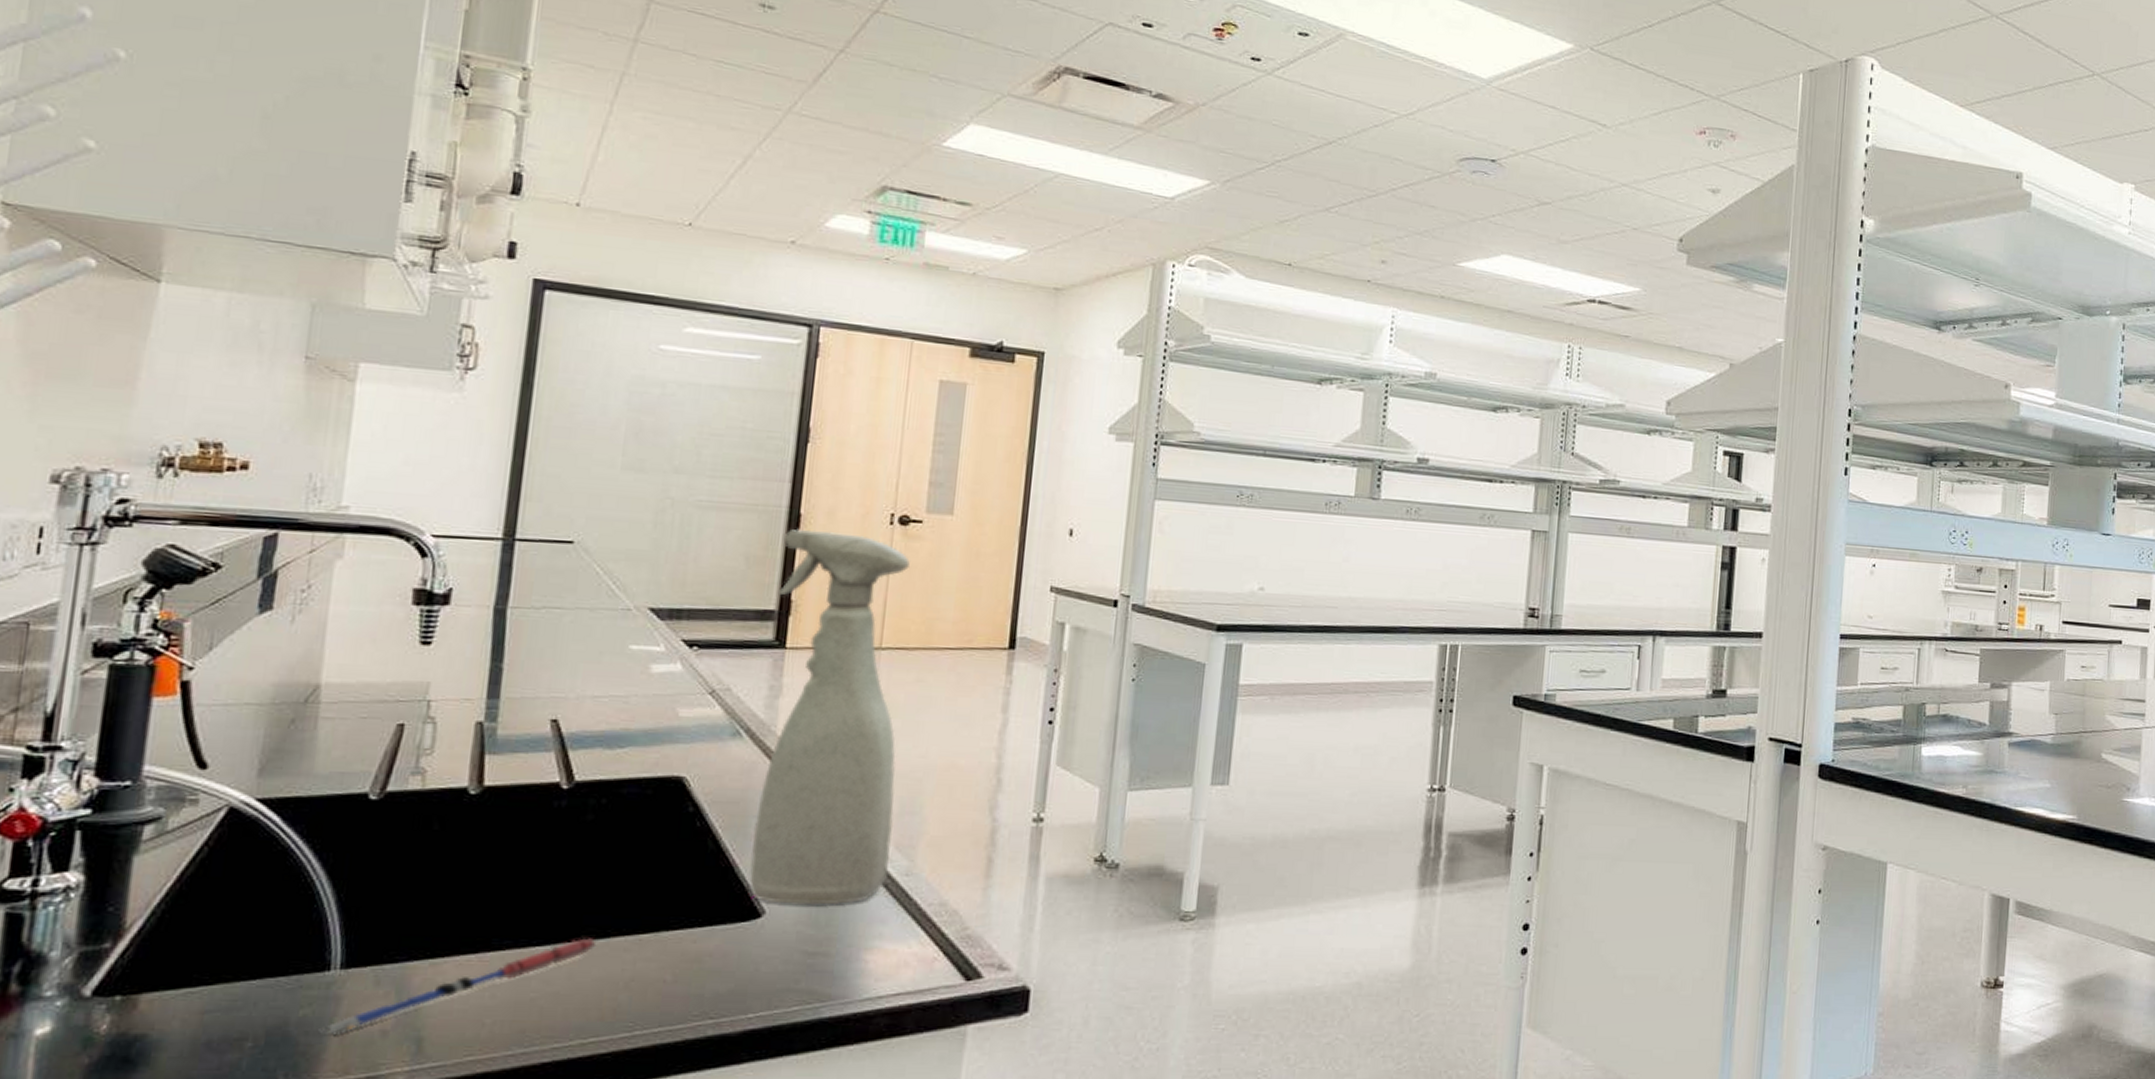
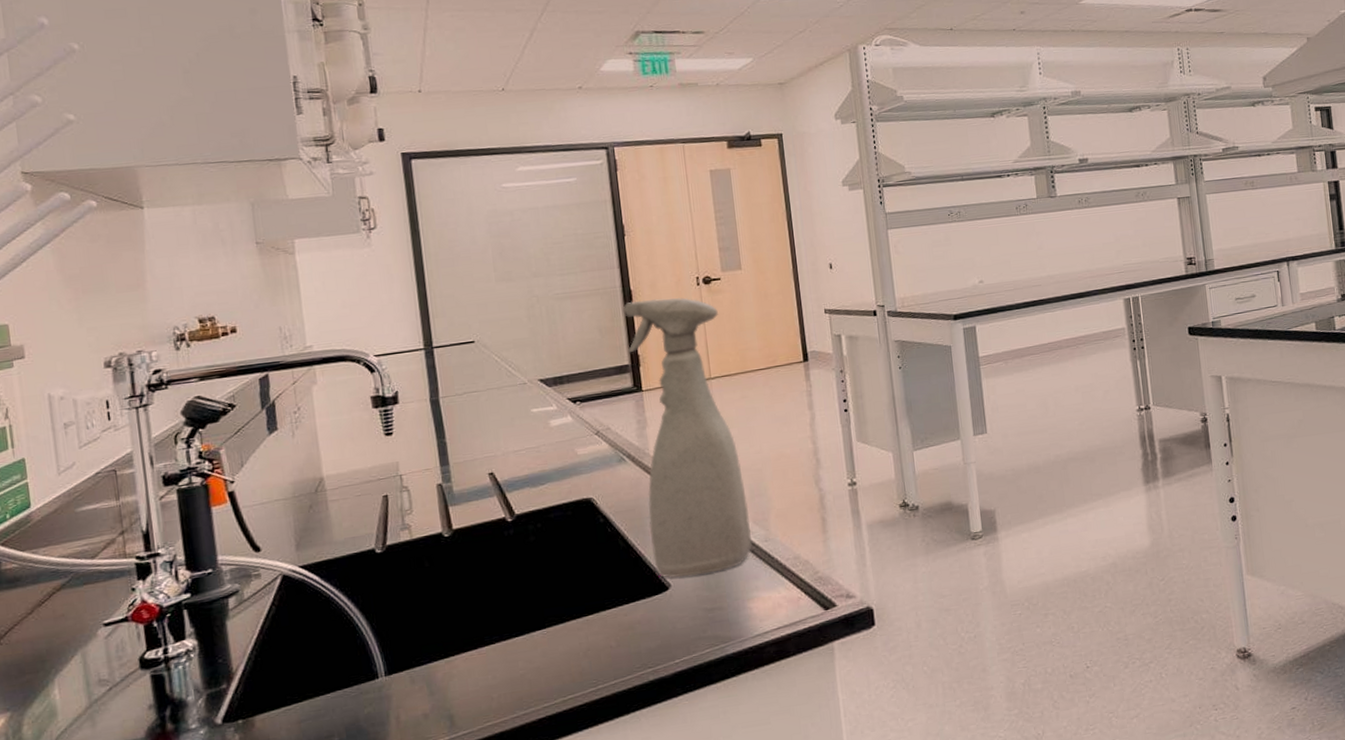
pen: present [319,938,597,1034] -> none [381,625,558,723]

